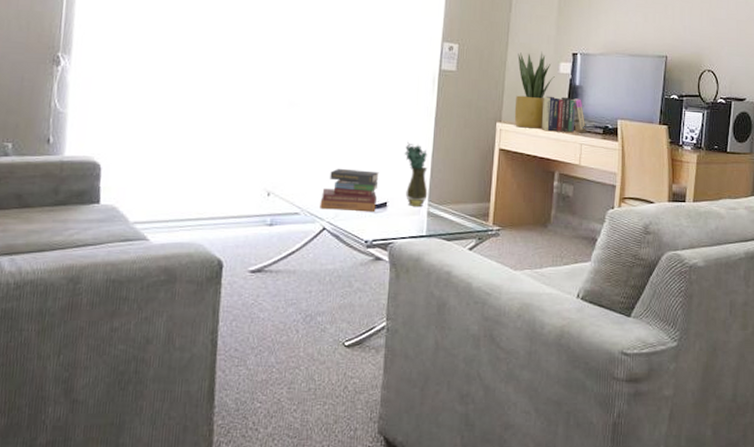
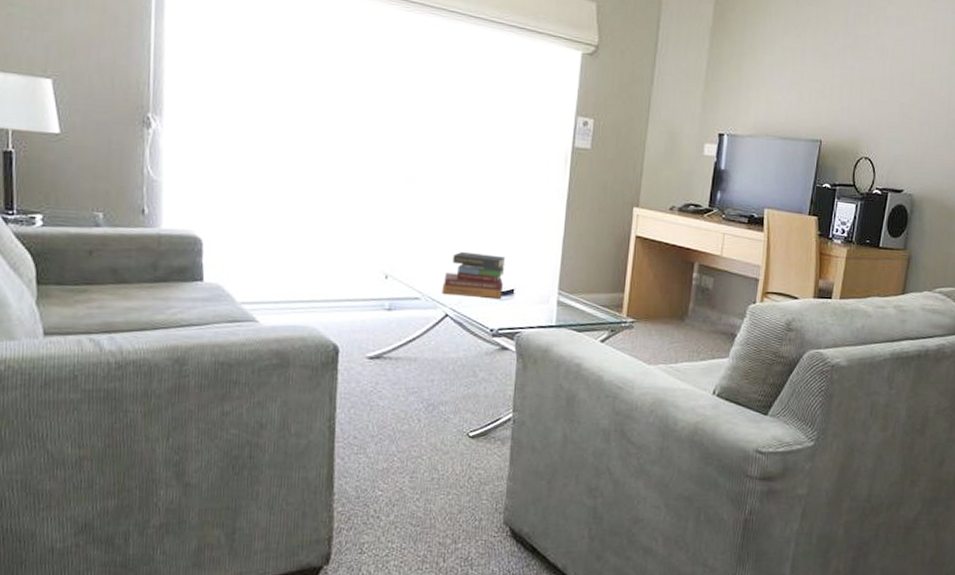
vase: present [404,141,428,206] -> none [533,224,558,295]
planter: present [514,51,555,129] -> none [652,130,699,216]
books: present [541,96,586,133] -> none [681,180,730,222]

